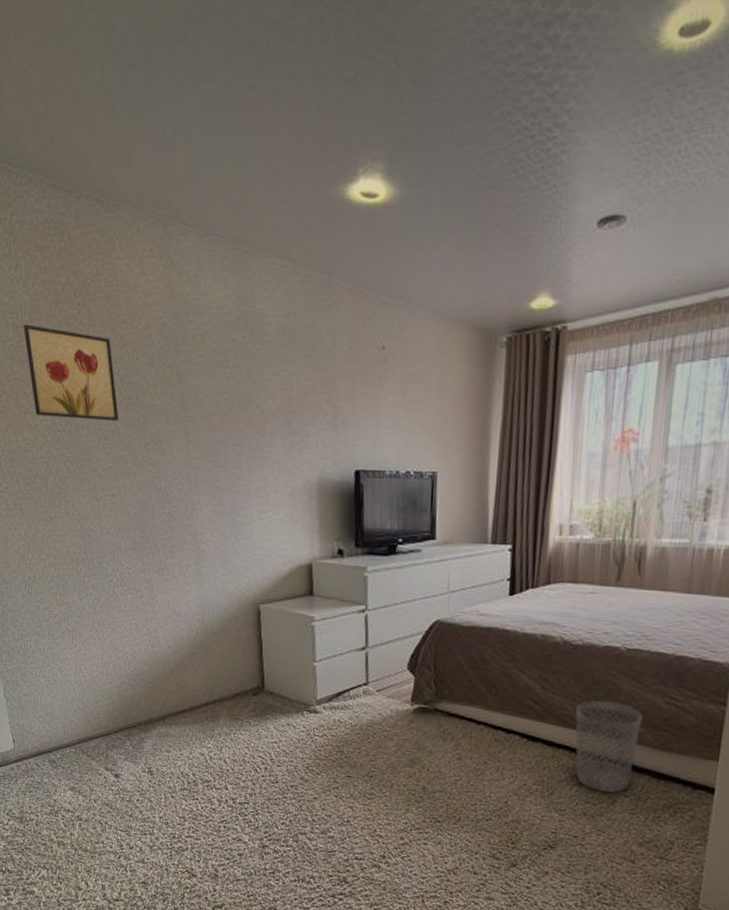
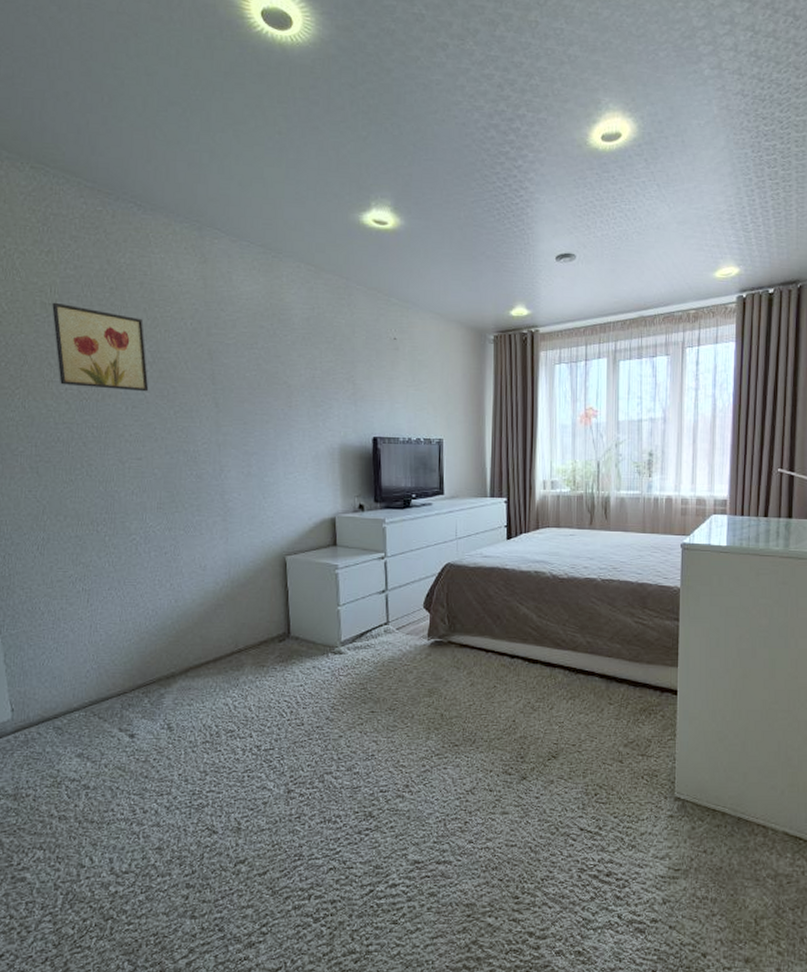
wastebasket: present [575,701,642,793] -> none [566,624,618,702]

